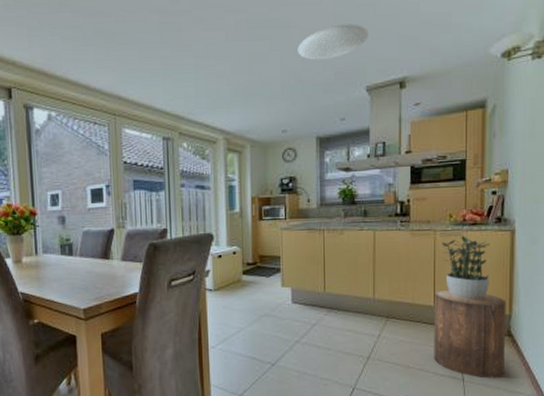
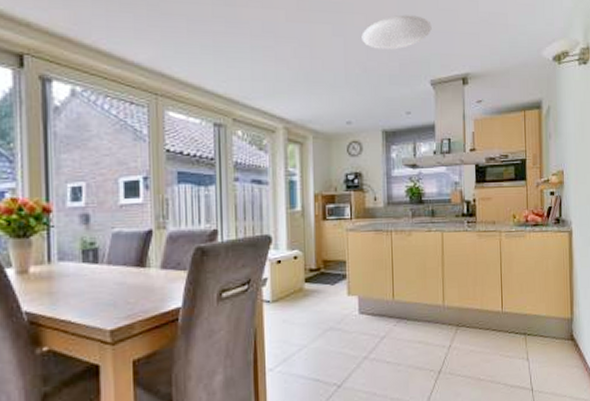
stool: present [434,289,507,378] -> none [502,293,569,387]
potted plant: present [442,236,489,300] -> none [507,237,552,304]

